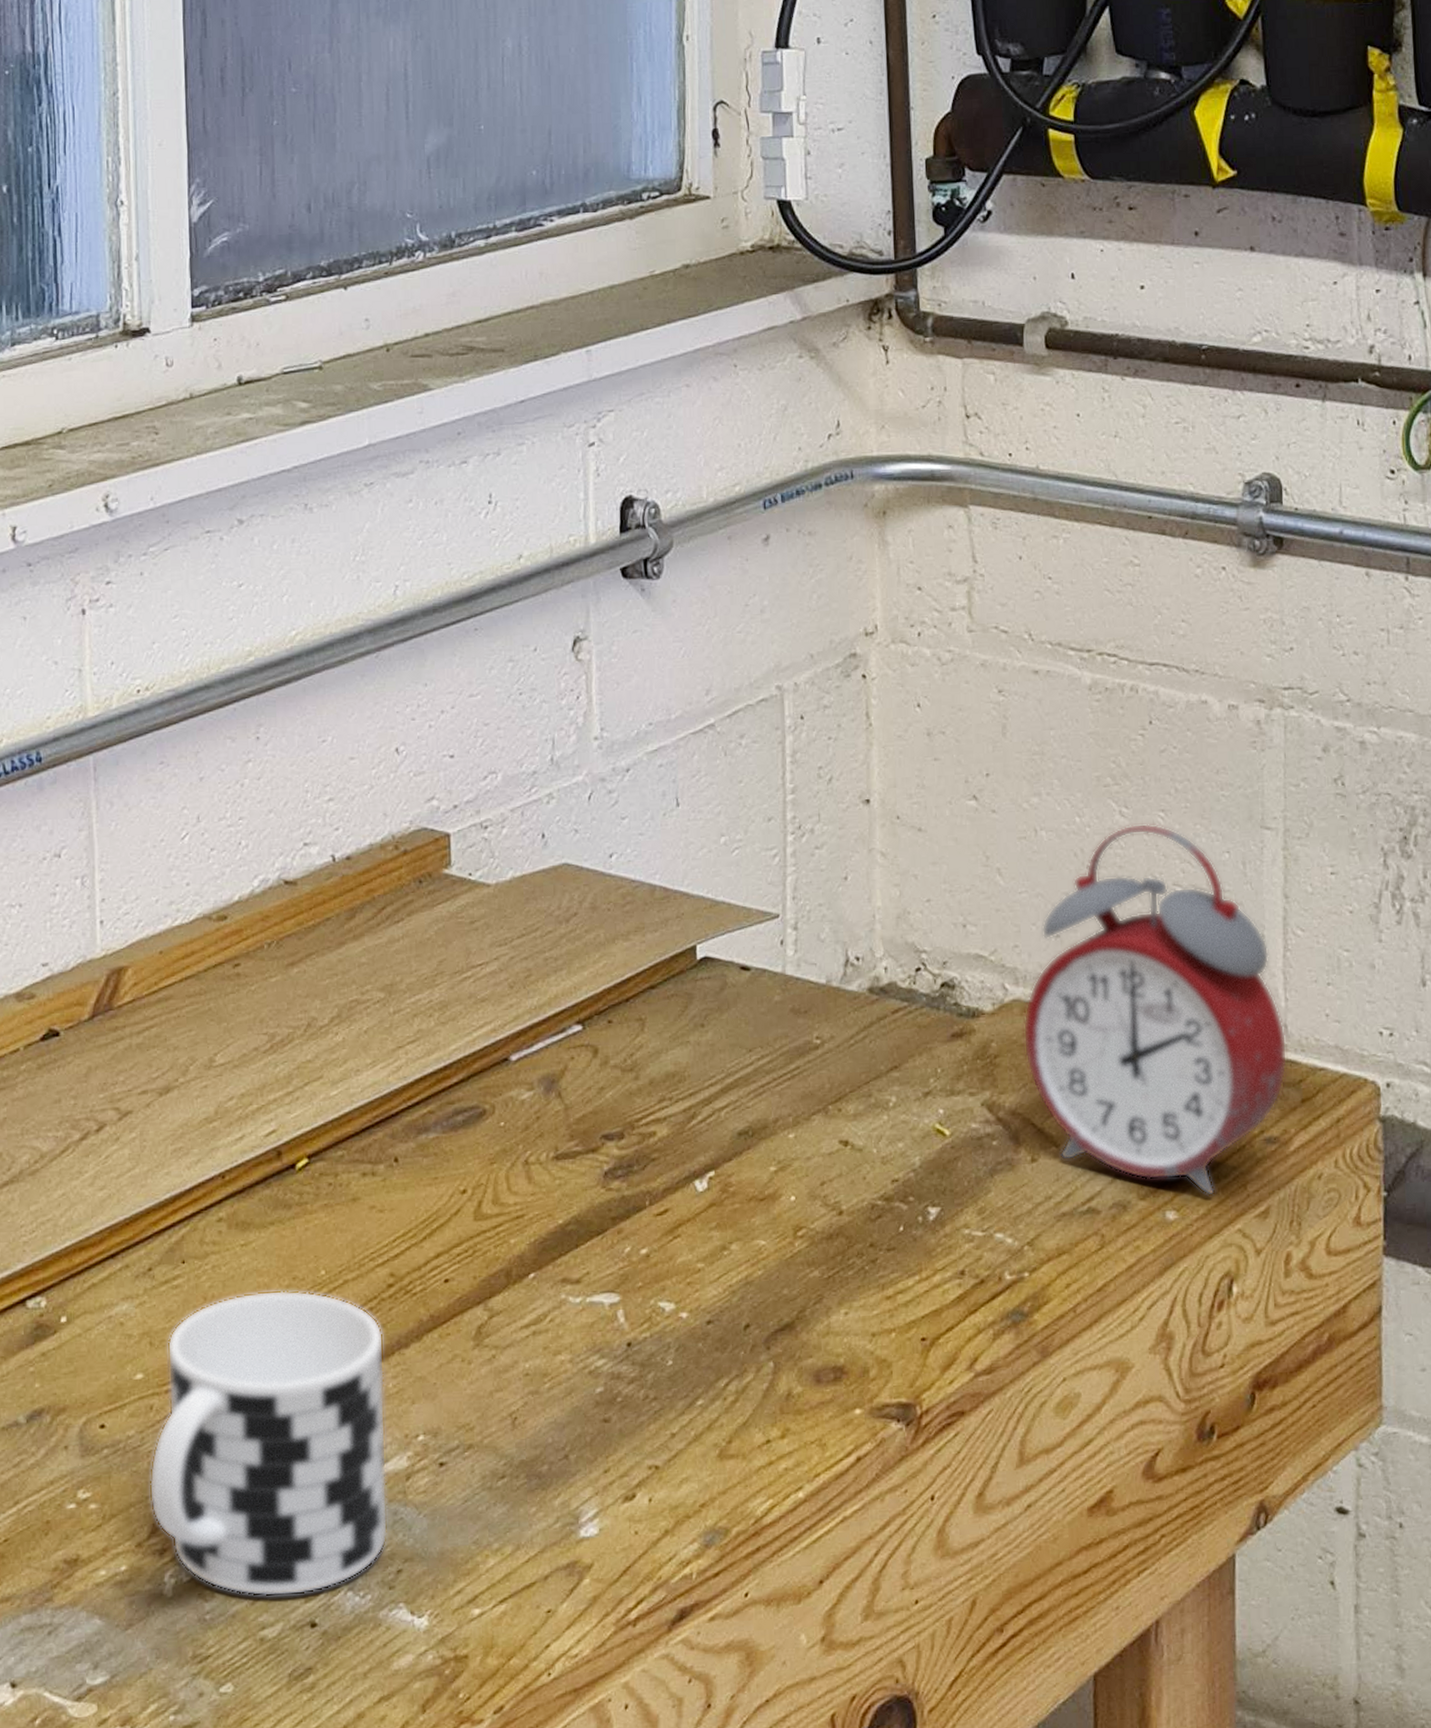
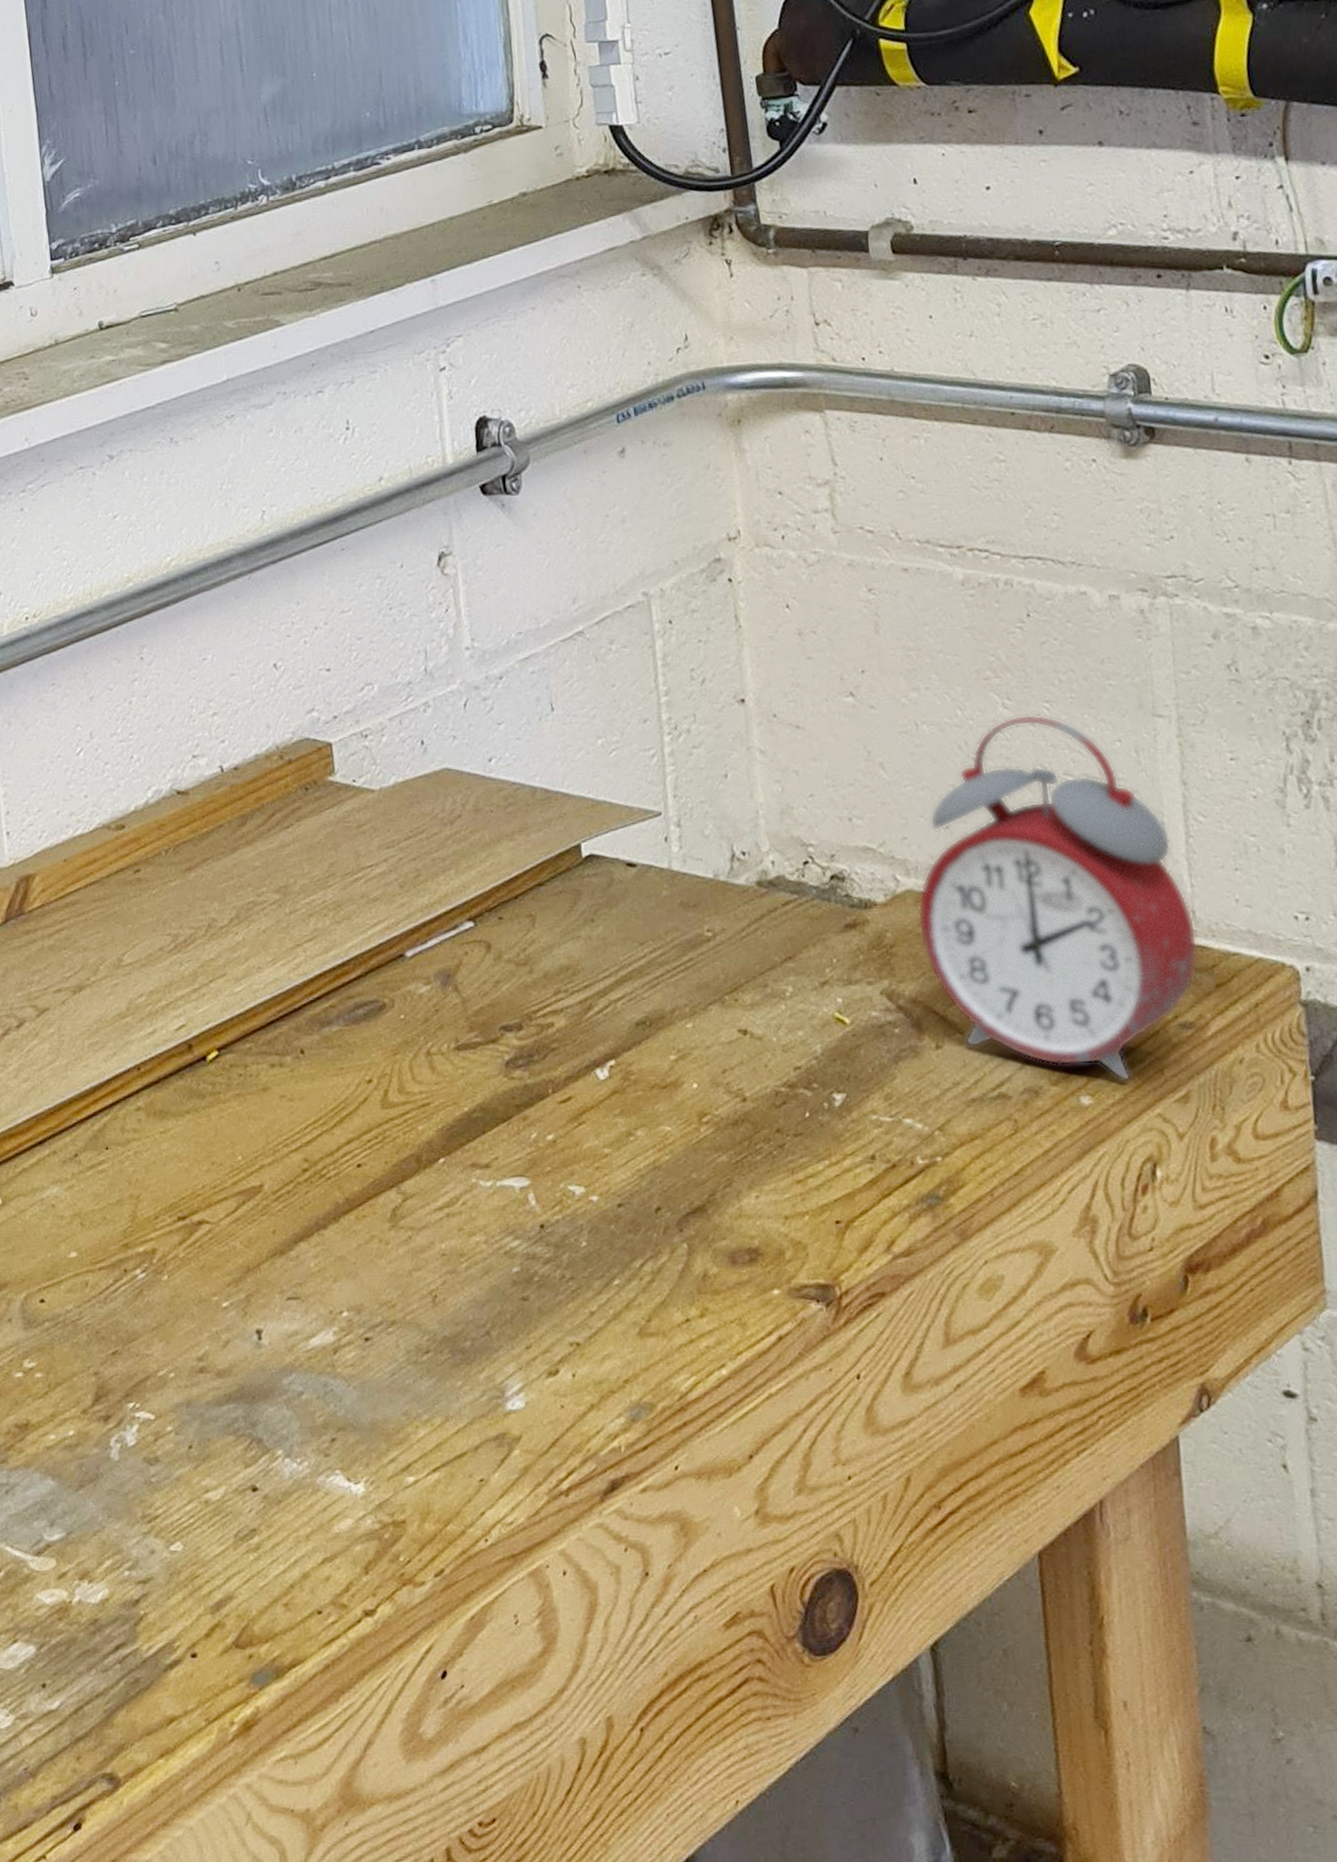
cup: present [149,1290,388,1597] -> none [89,1174,320,1462]

